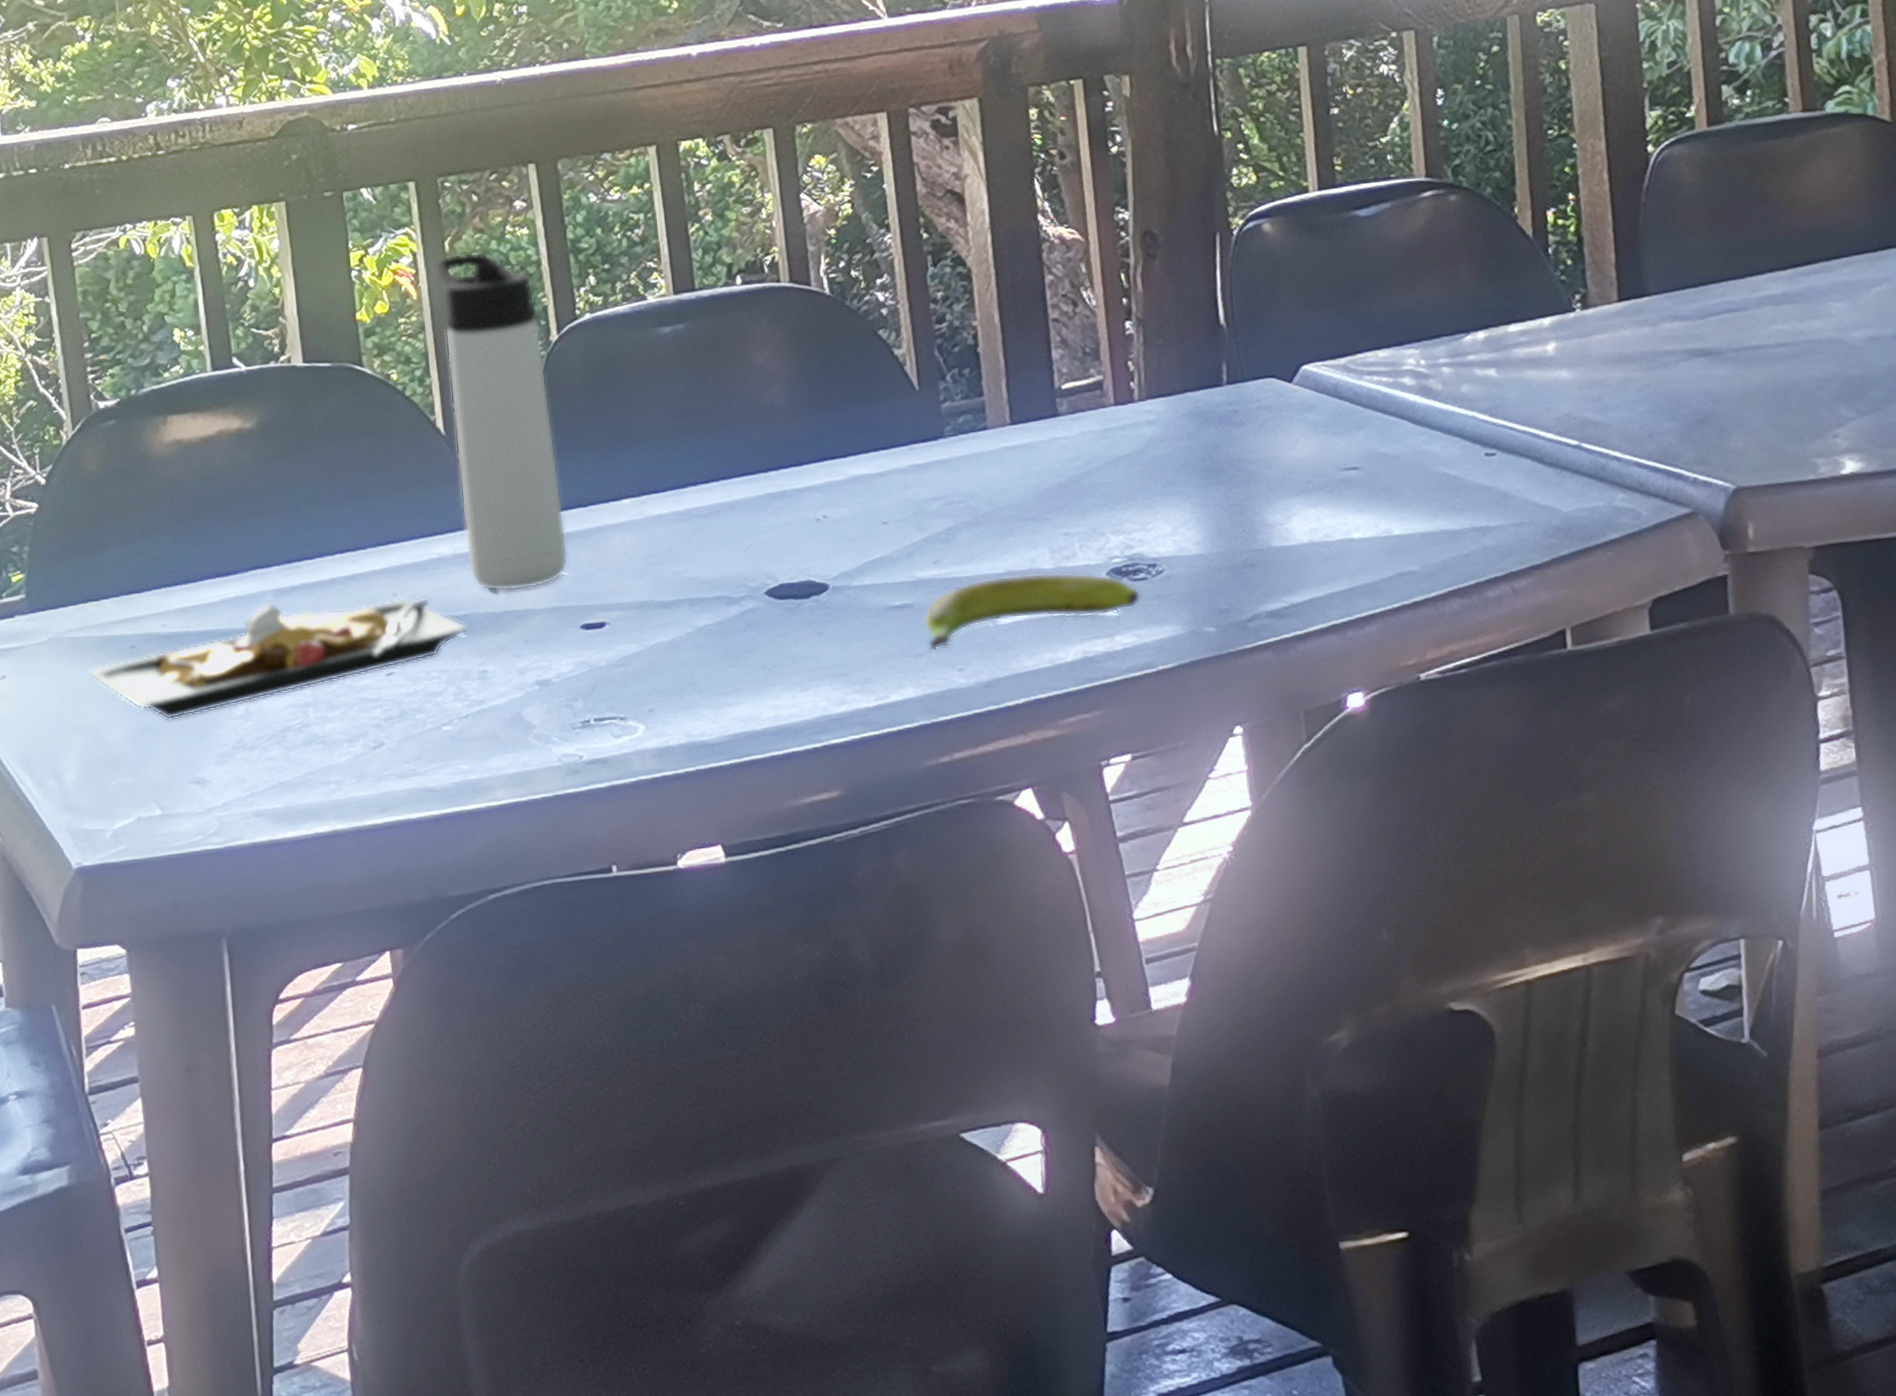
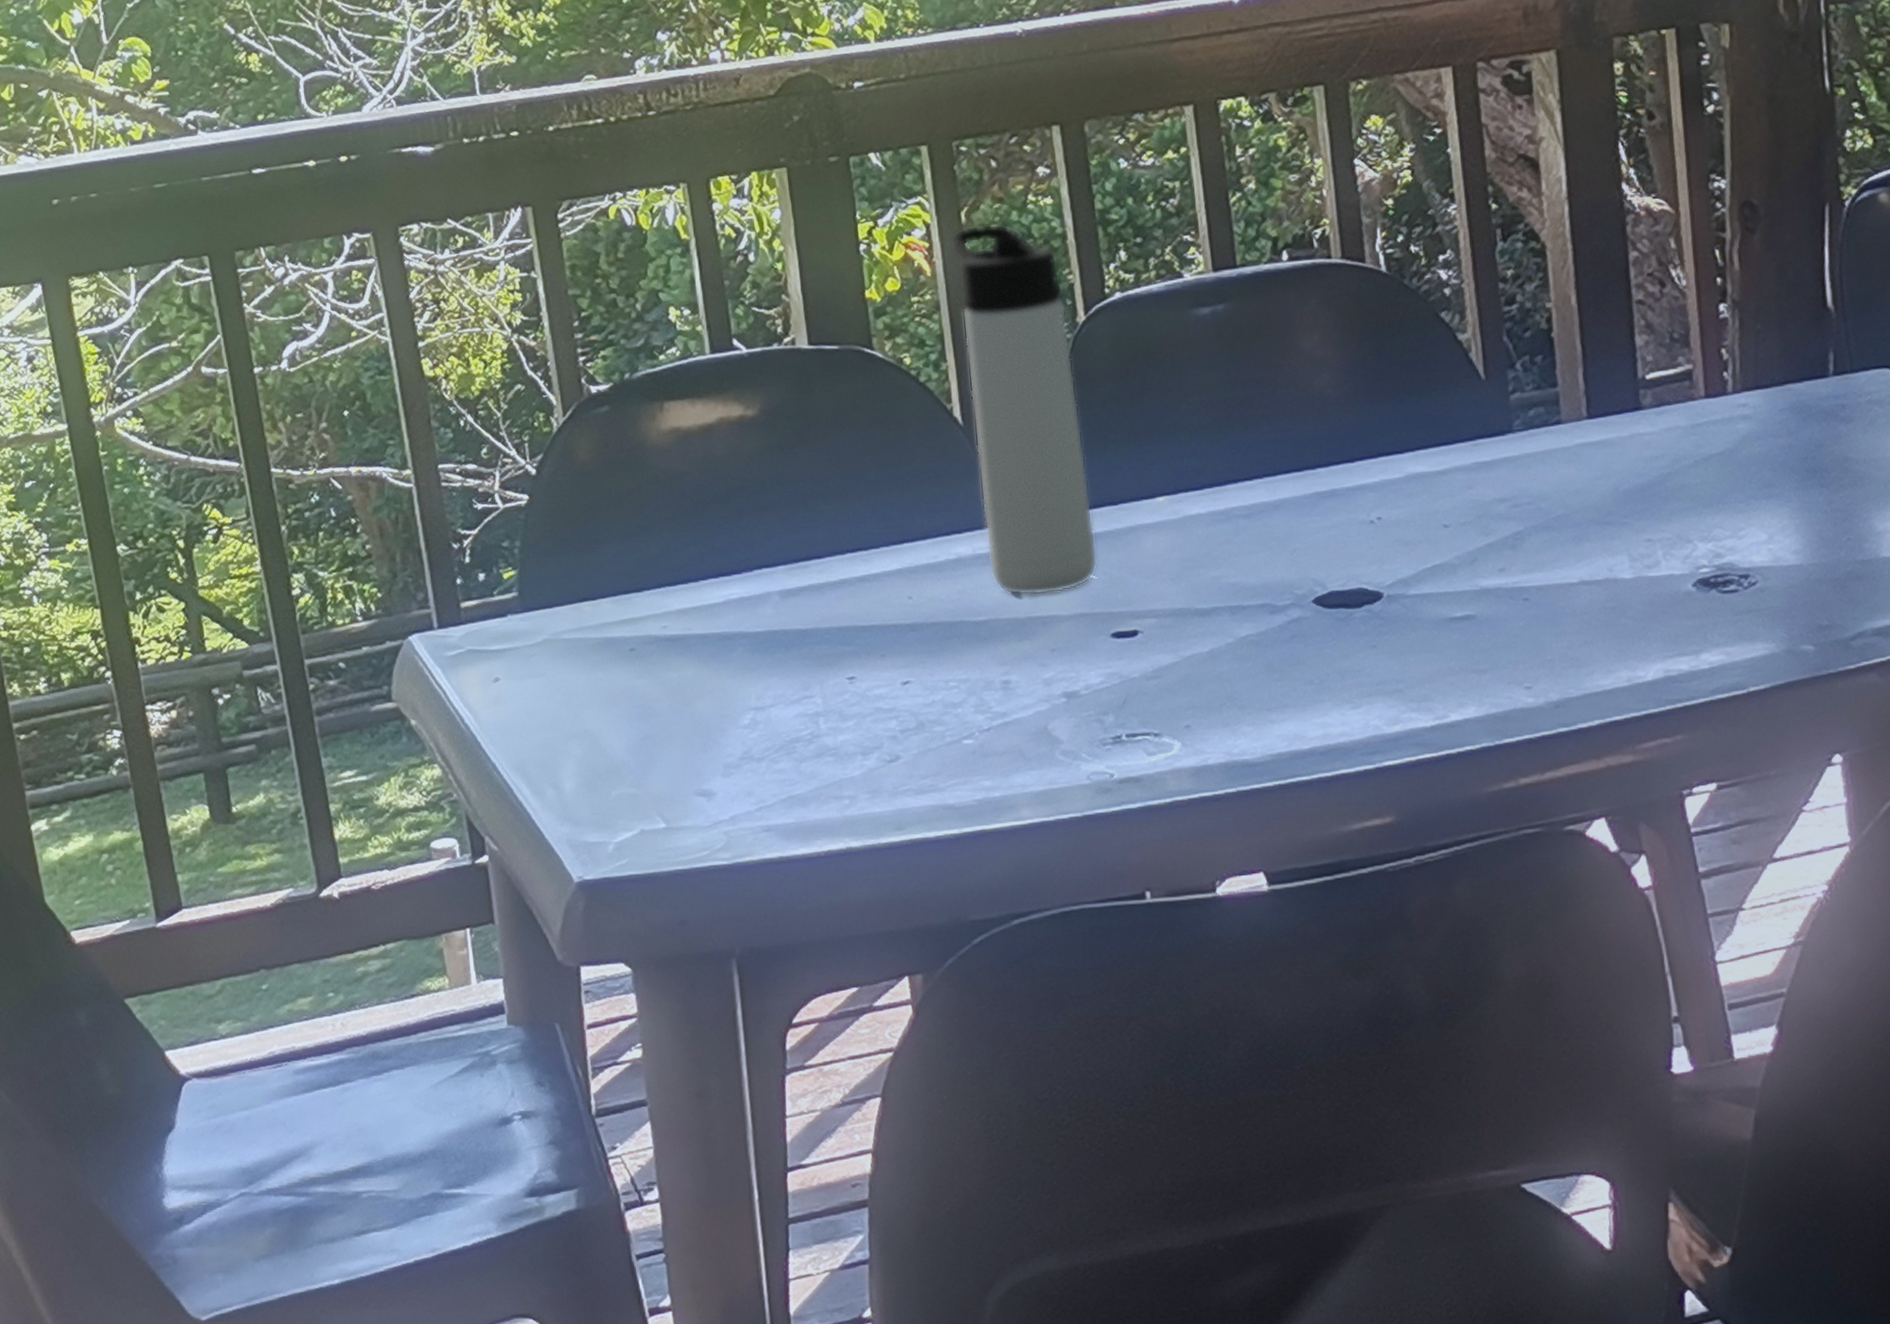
plate: present [88,597,468,721] -> none [585,601,989,729]
banana: present [924,572,1142,653] -> none [1488,583,1732,669]

